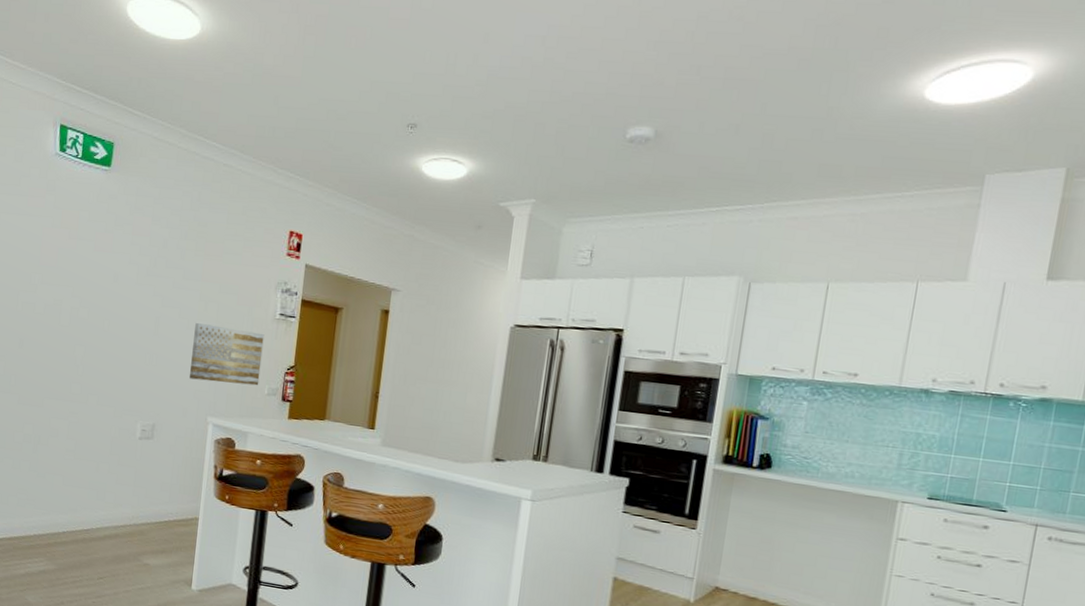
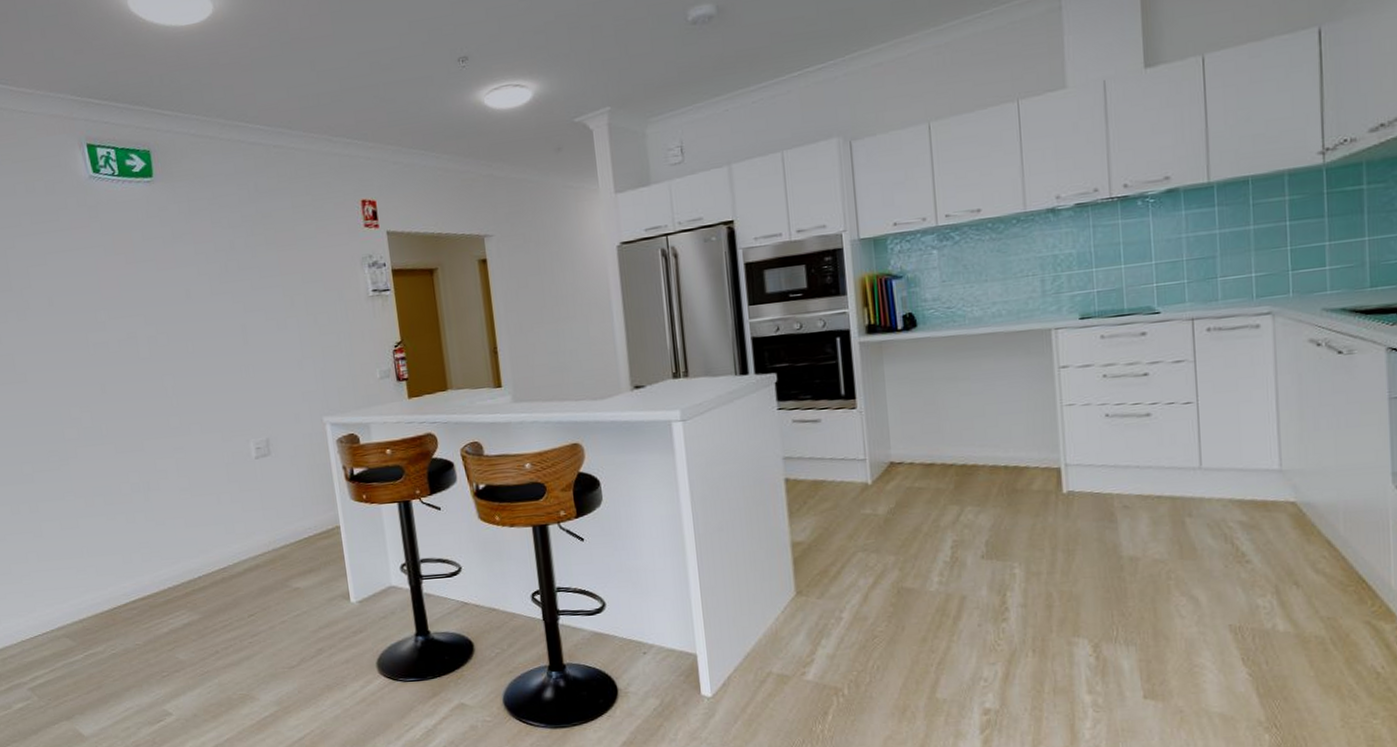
wall art: present [190,323,265,386] -> none [285,315,369,382]

